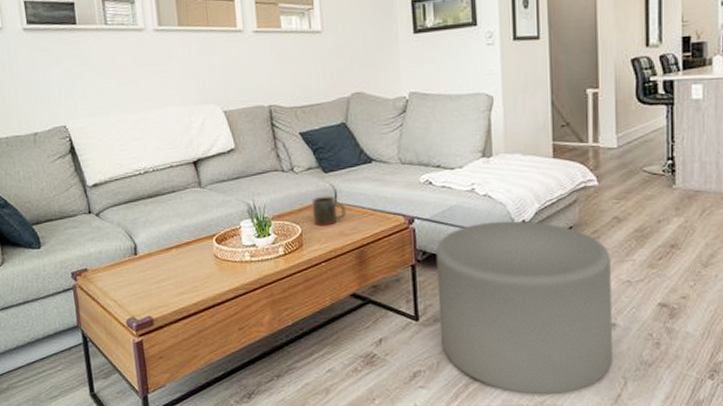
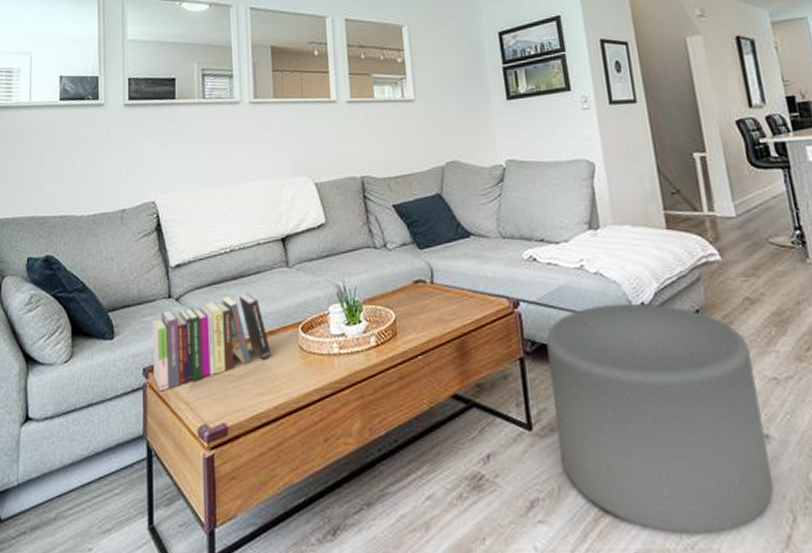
books: none [76,209,190,291] -> present [153,292,272,392]
mug: present [311,195,346,226] -> none [406,275,444,312]

